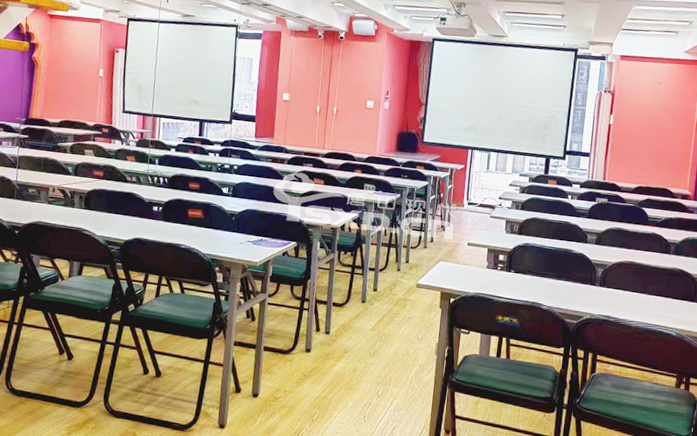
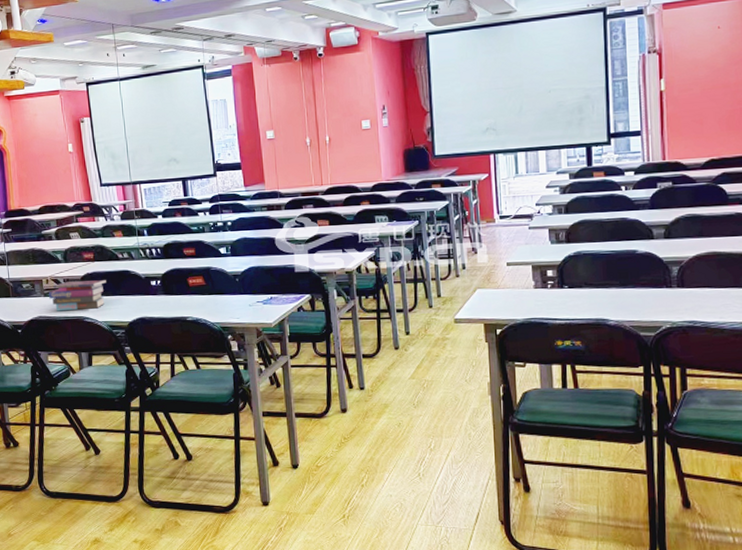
books: none [52,193,111,223] -> present [49,280,106,311]

